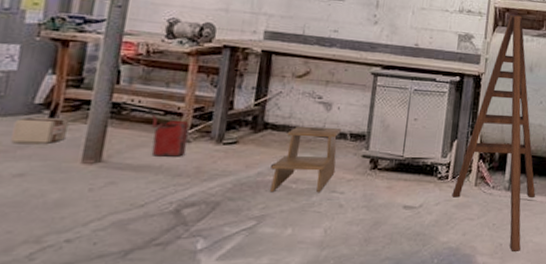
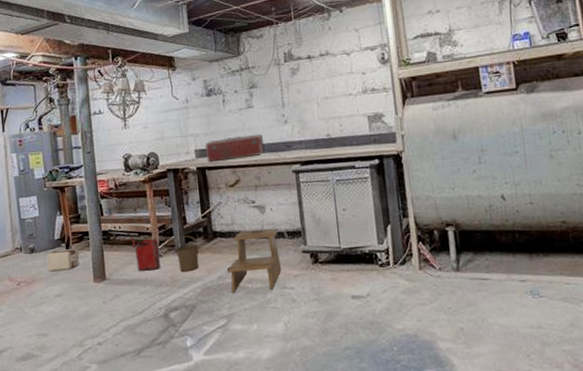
bucket: none [210,122,243,164] -> present [175,235,199,273]
toolbox: none [276,25,348,51] -> present [205,133,265,163]
ladder: present [452,14,535,251] -> none [397,81,490,335]

